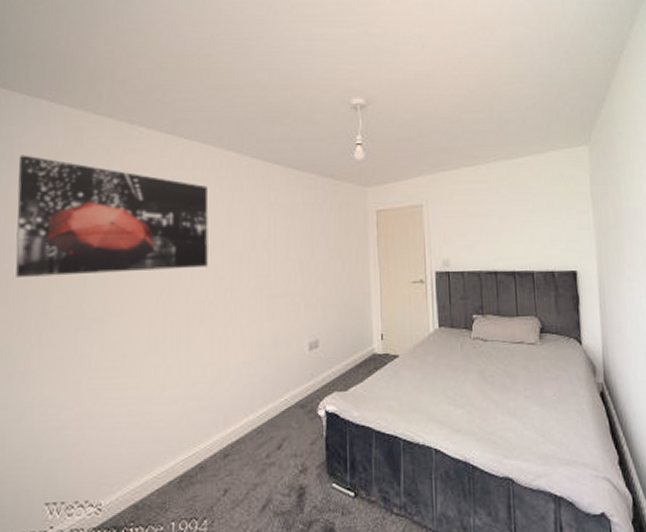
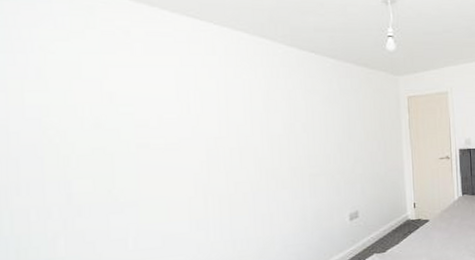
wall art: present [16,155,209,277] -> none [15,34,247,165]

